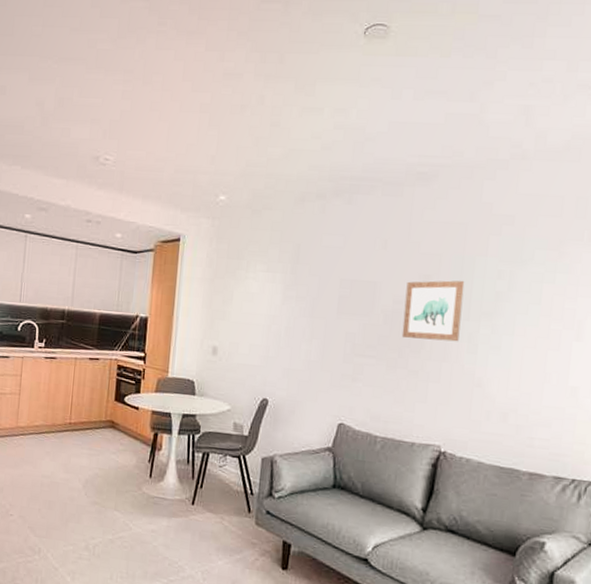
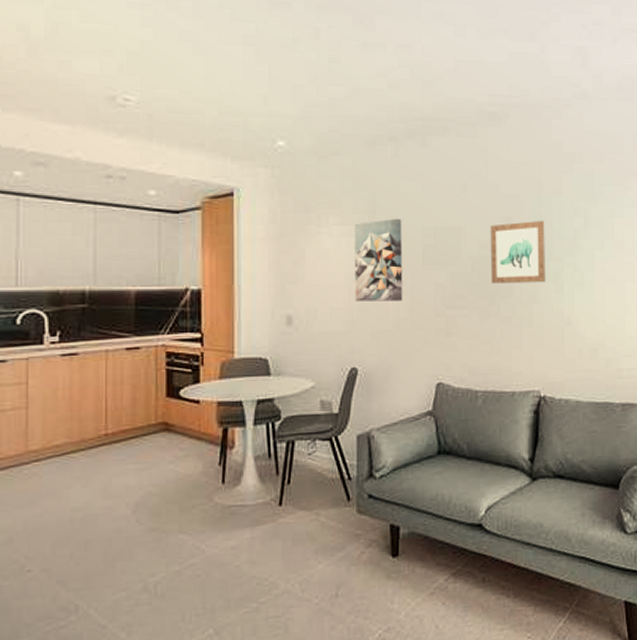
wall art: none [272,269,322,345] -> present [354,218,403,301]

